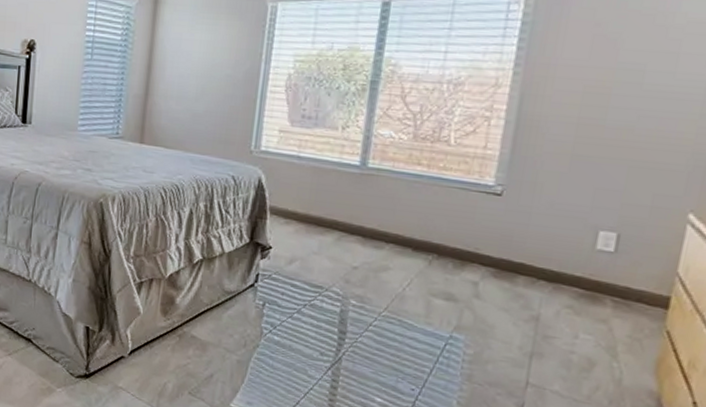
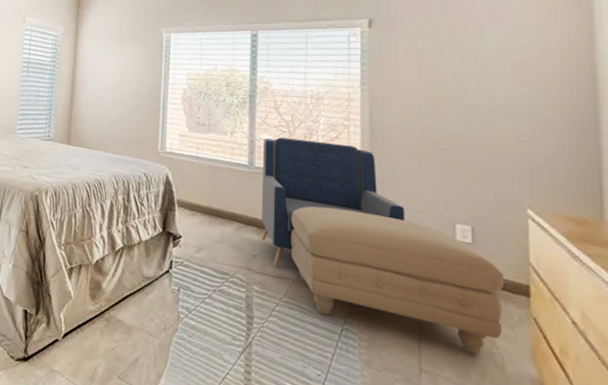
armchair: none [366,132,542,280] -> present [261,137,405,267]
ottoman: none [399,212,644,369] -> present [290,206,505,355]

